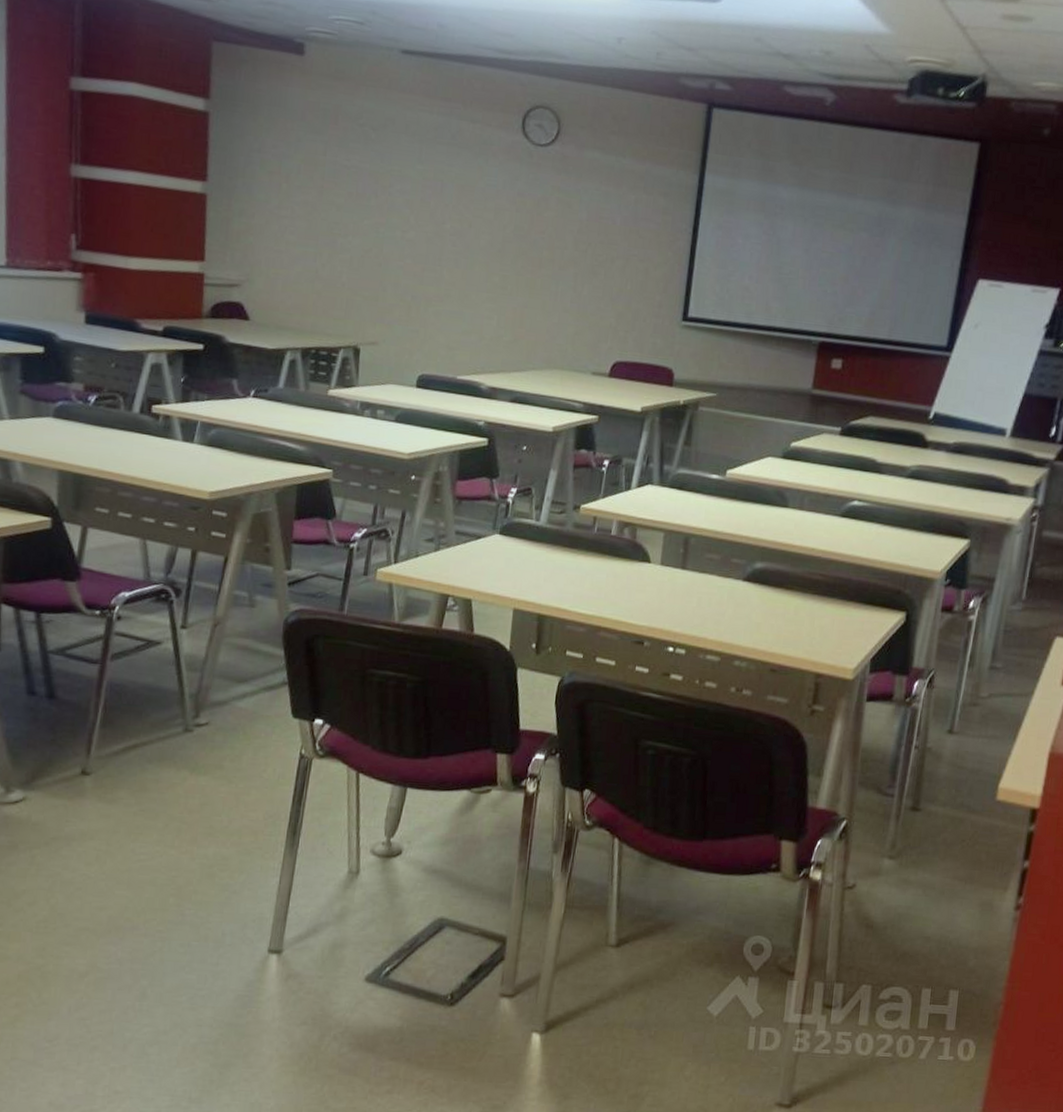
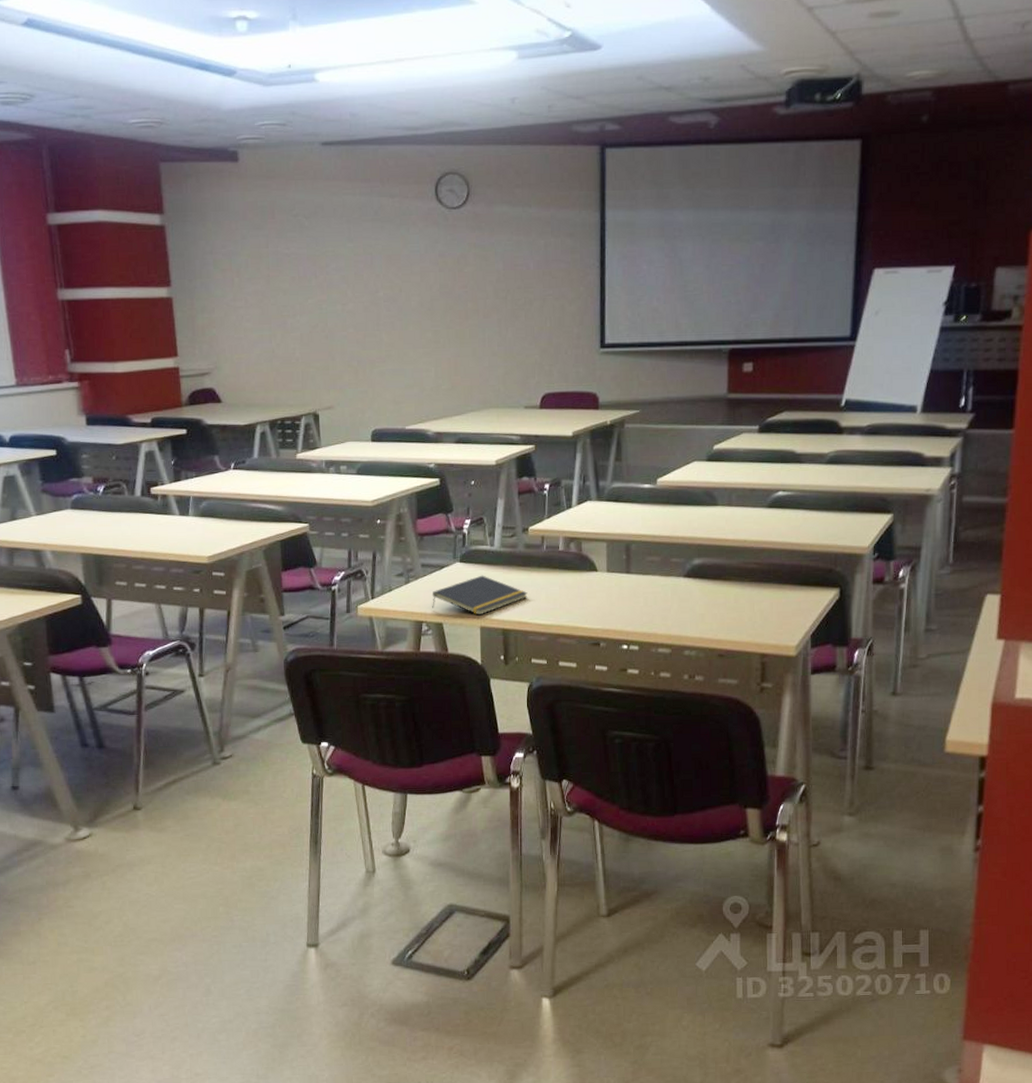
notepad: none [462,551,571,596] -> present [432,575,528,616]

